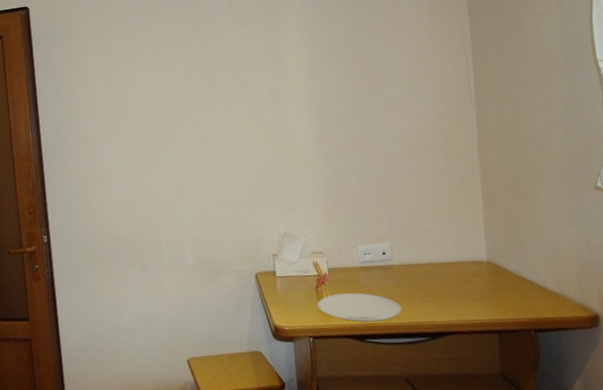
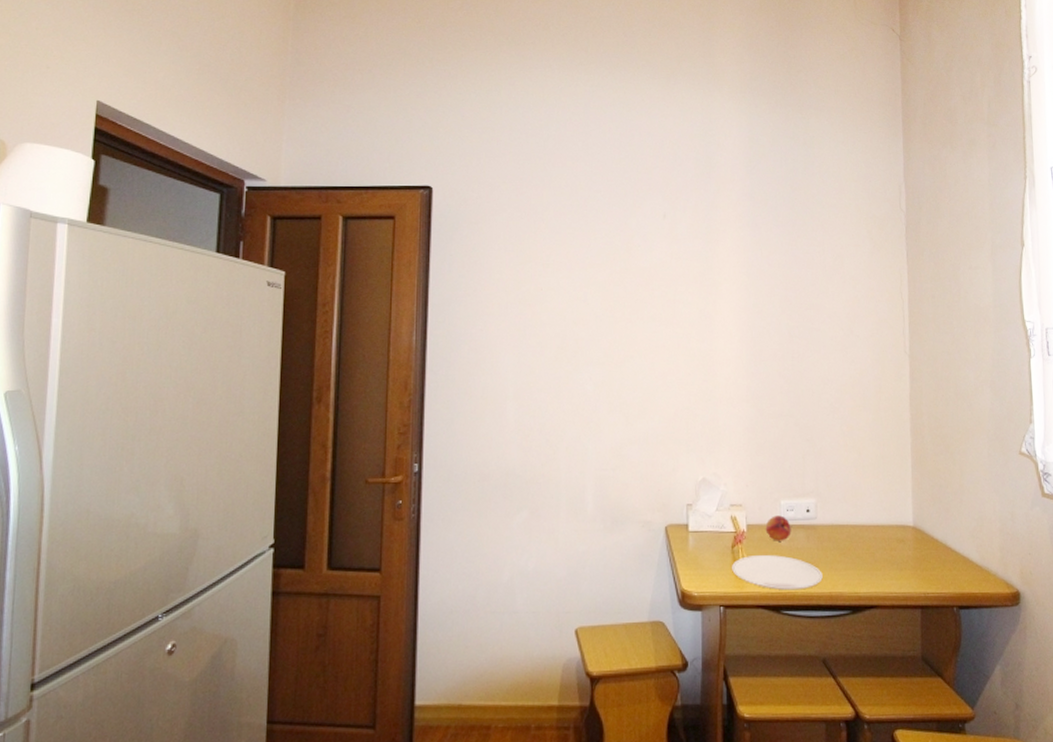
fruit: none [345,259,370,281] -> present [765,515,791,541]

